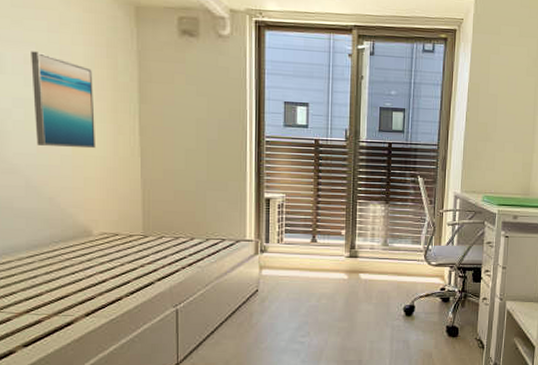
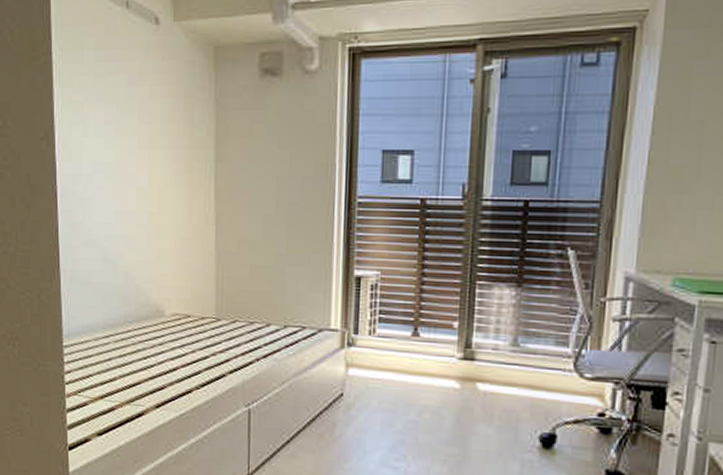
wall art: present [31,51,95,149] -> none [111,109,170,217]

